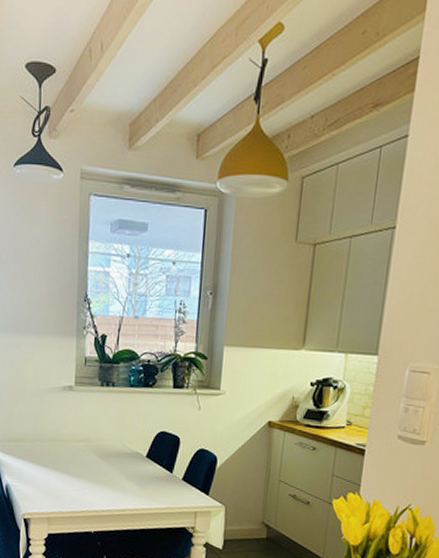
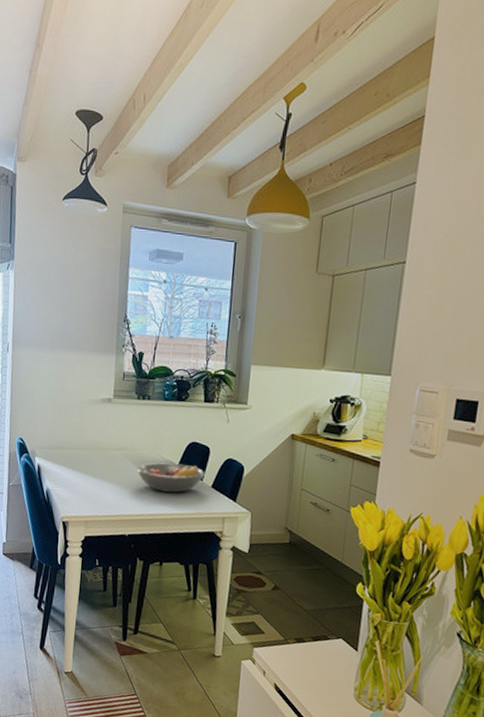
fruit bowl: none [101,454,176,487] -> present [136,462,206,493]

